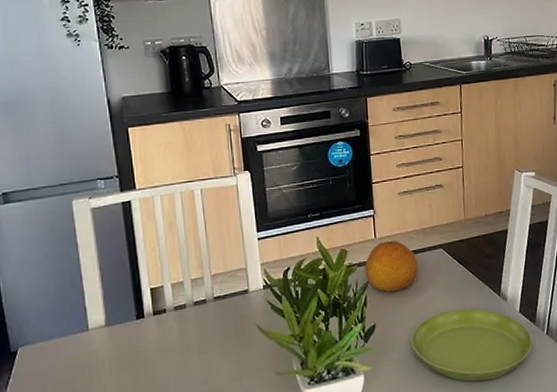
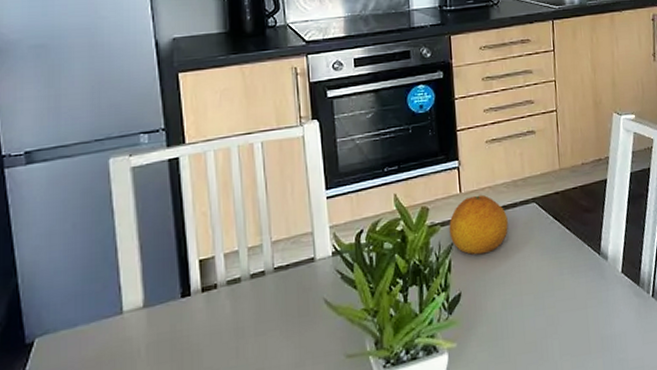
saucer: present [411,308,532,382] -> none [501,270,637,356]

